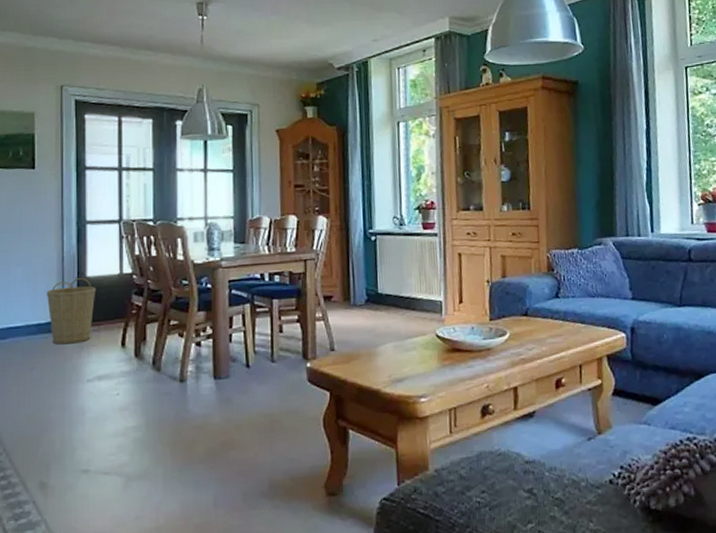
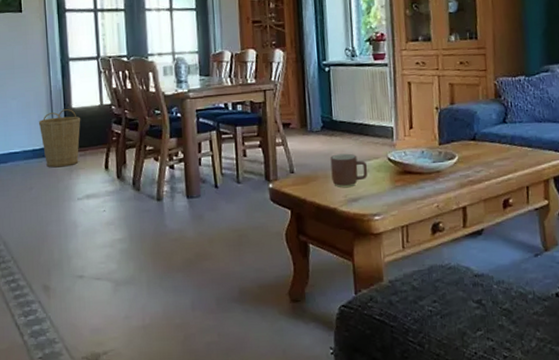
mug: none [374,329,415,367] -> present [330,153,368,188]

